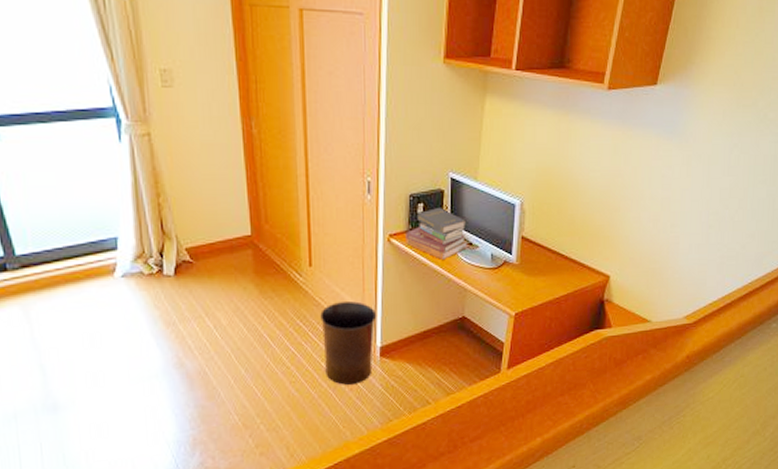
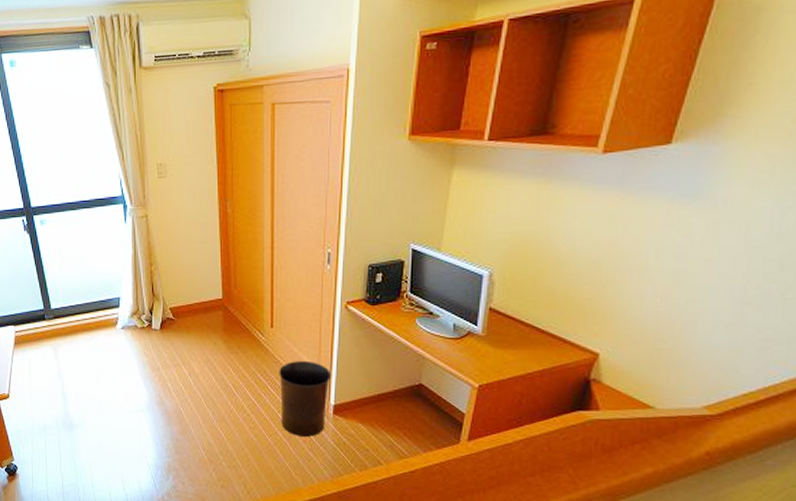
books: present [405,207,468,261] -> none [363,276,429,329]

